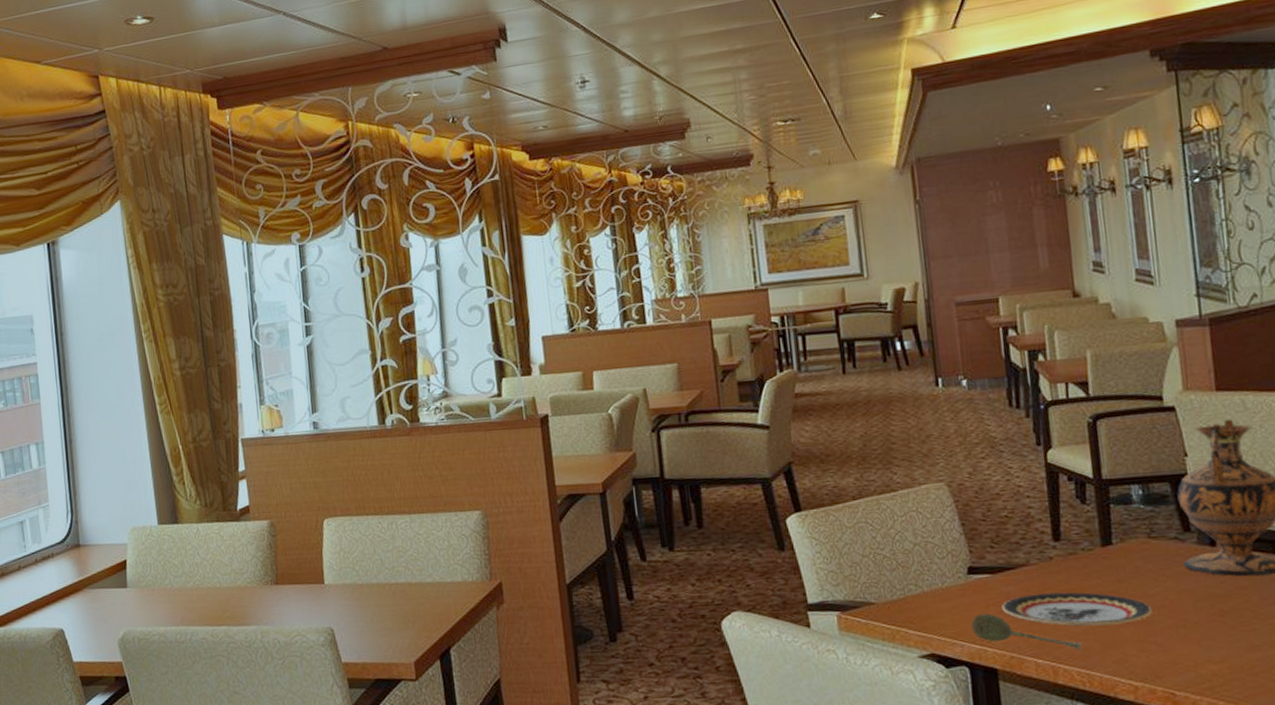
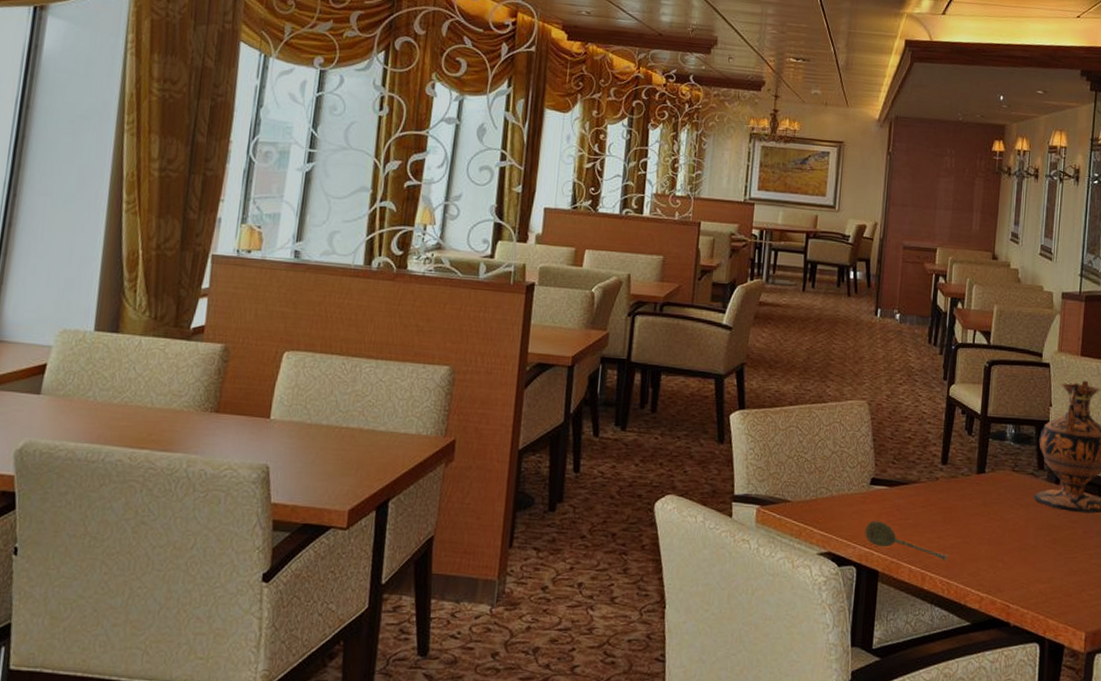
plate: present [1002,592,1153,627] -> none [892,508,1005,542]

